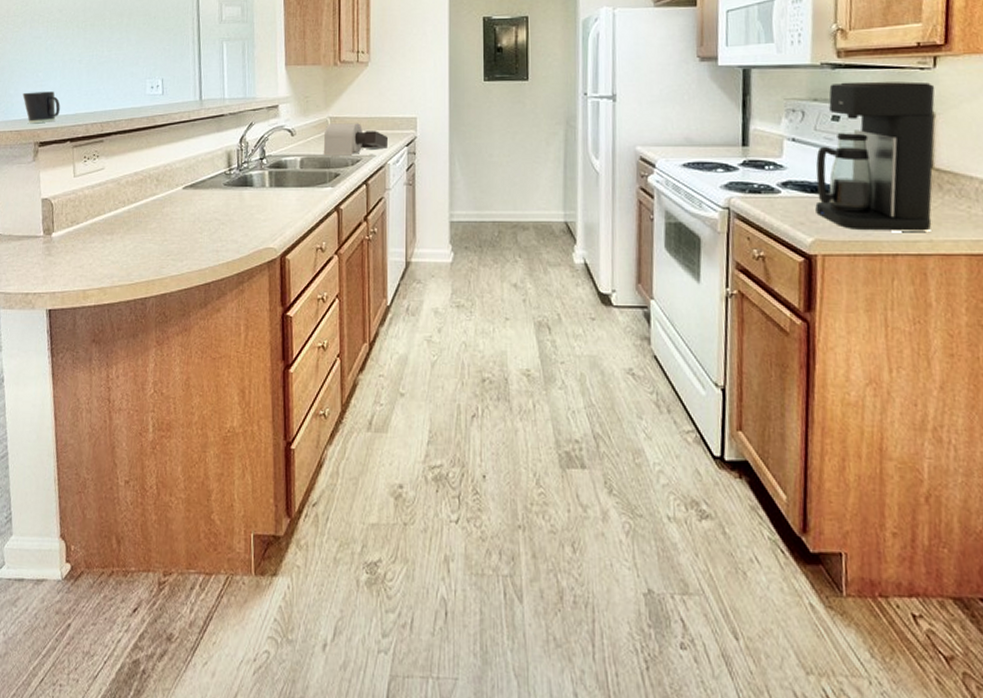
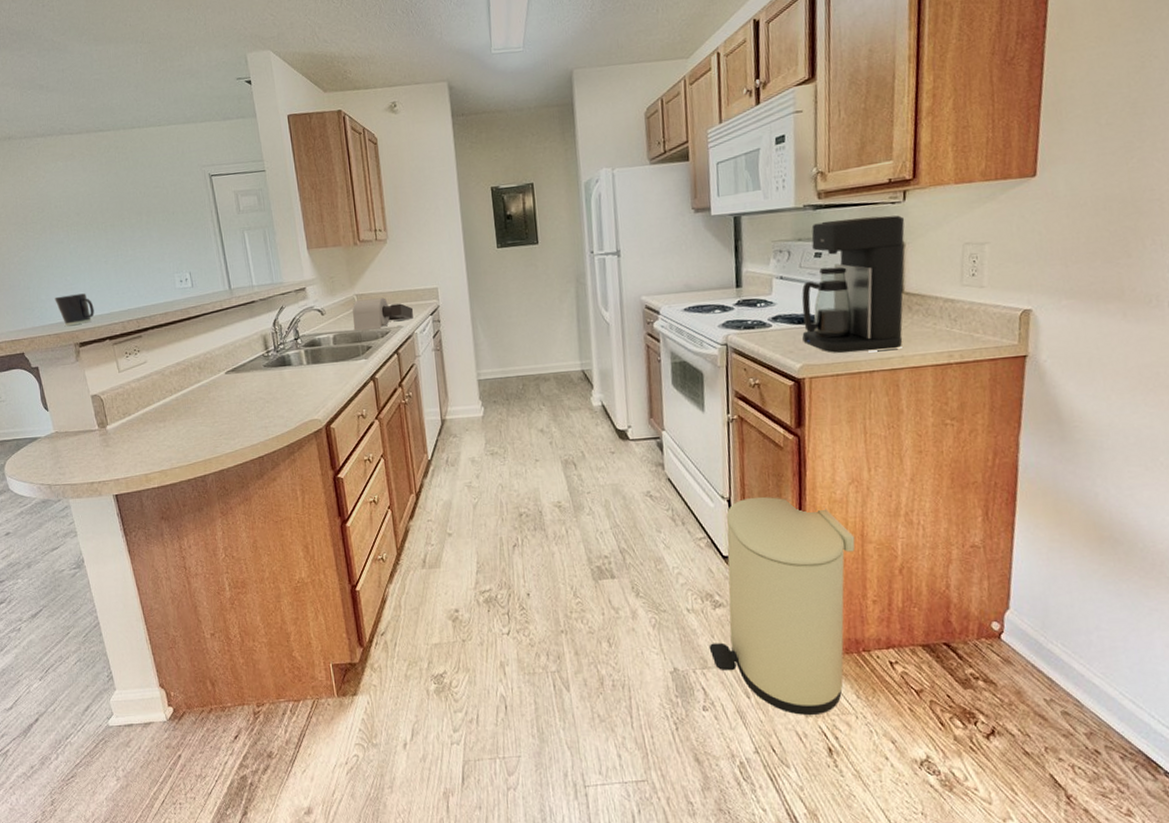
pedal bin: none [691,388,872,673] -> present [709,496,855,715]

